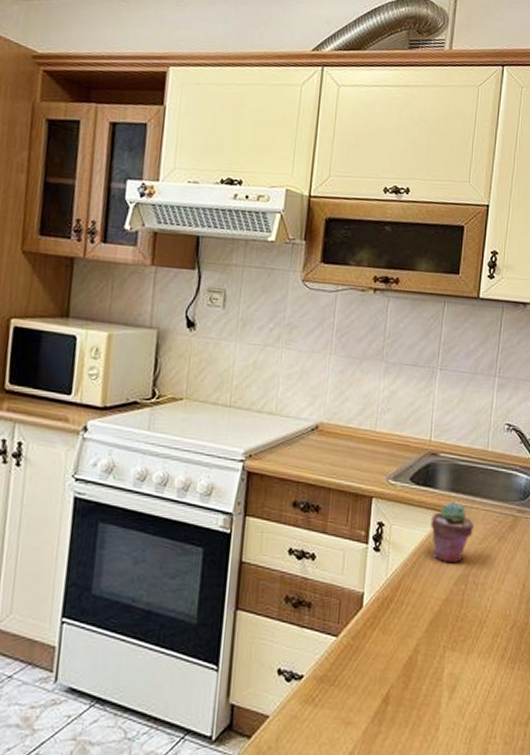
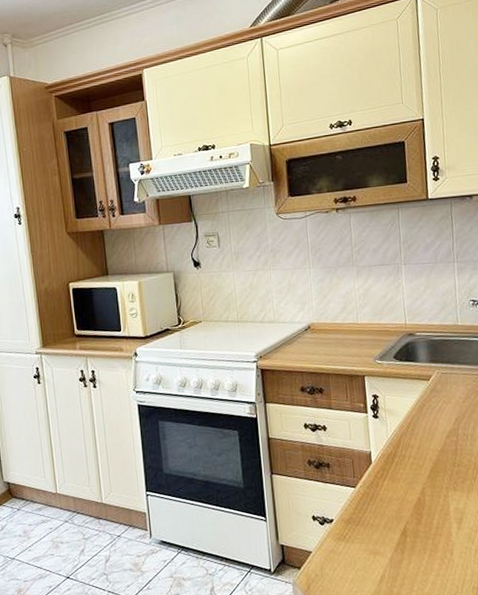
potted succulent: present [431,502,474,564] -> none [417,370,456,421]

